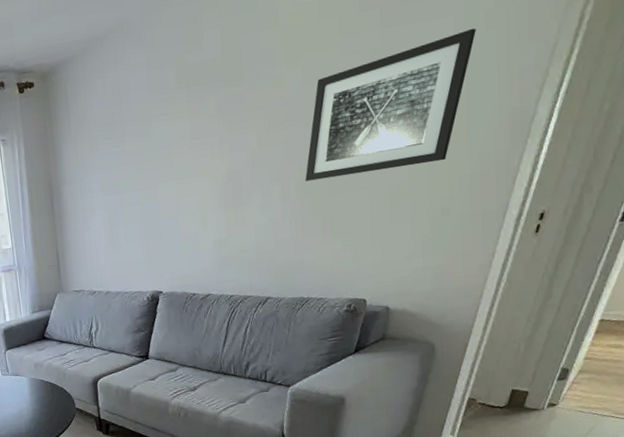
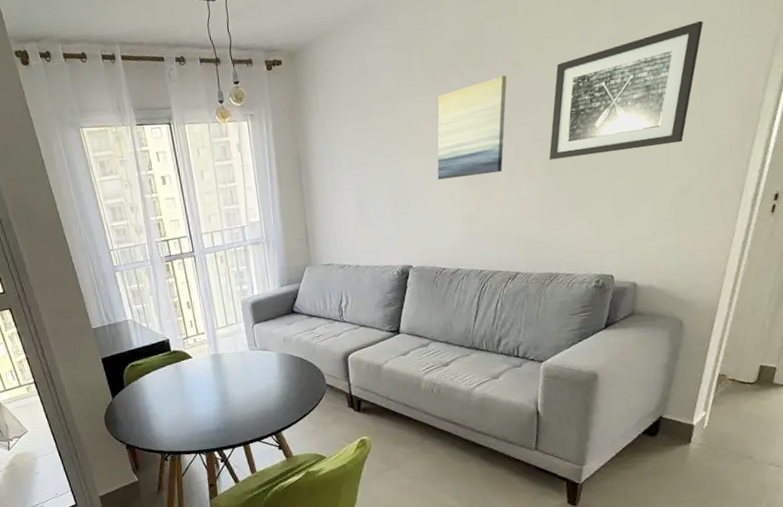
wall art: none [189,93,264,204] -> present [437,76,507,180]

